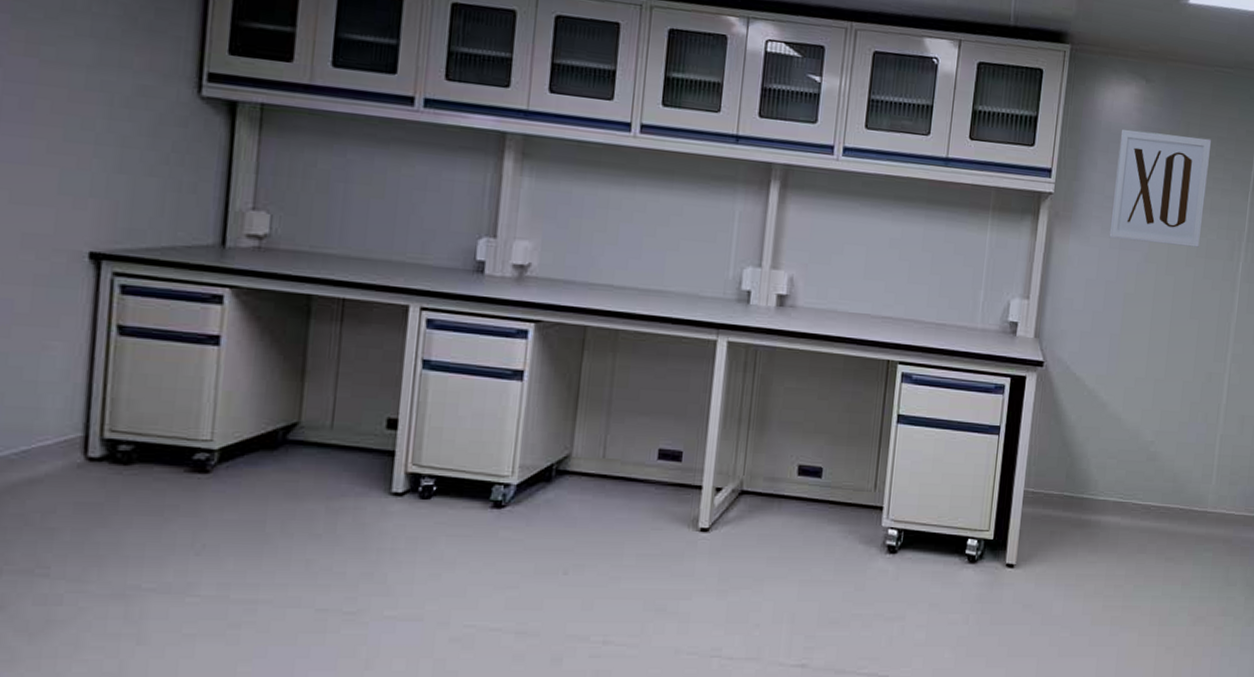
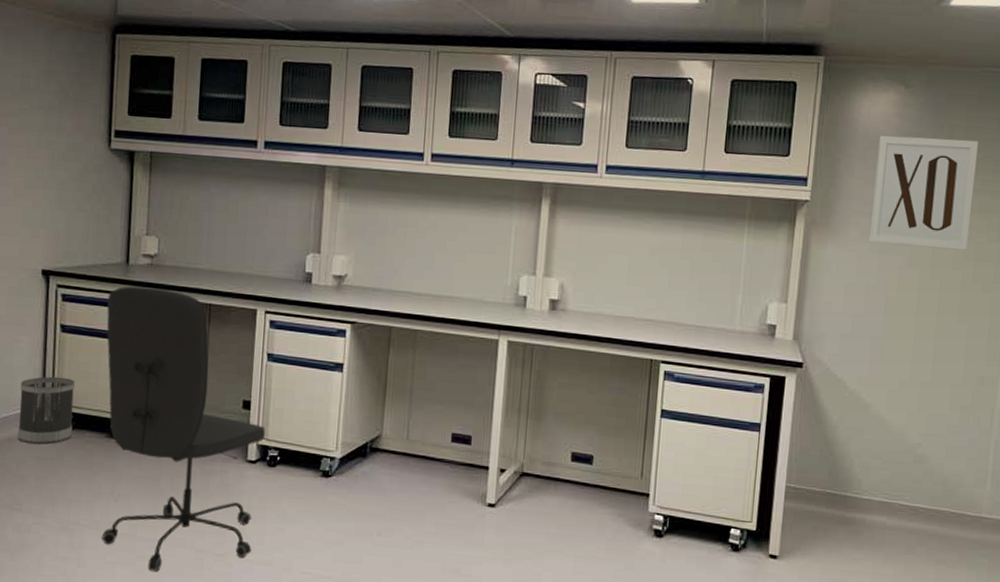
wastebasket: none [44,394,138,485] -> present [17,376,75,444]
office chair: none [174,275,418,641] -> present [101,286,266,572]

